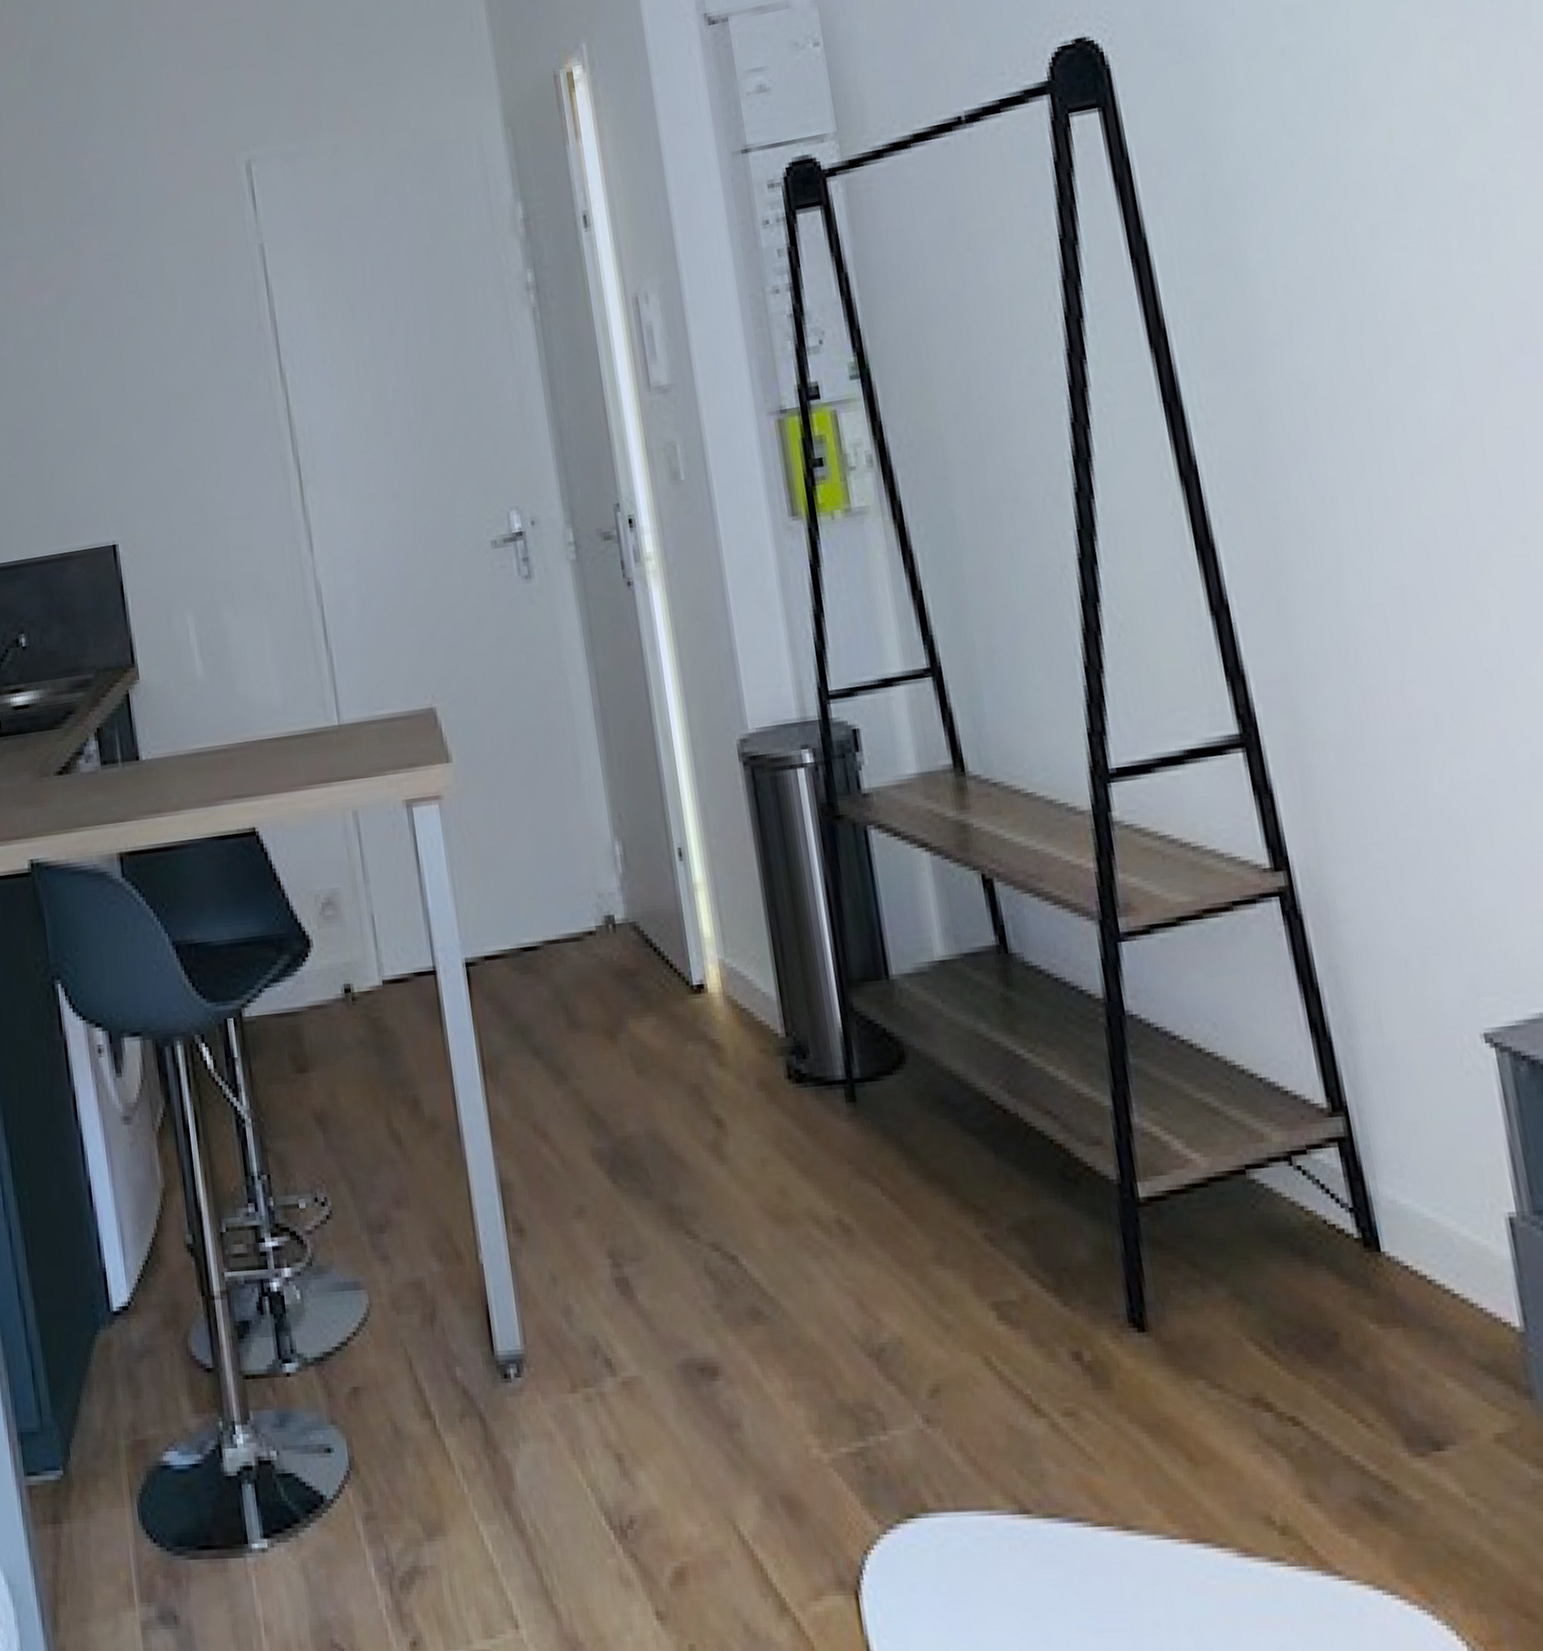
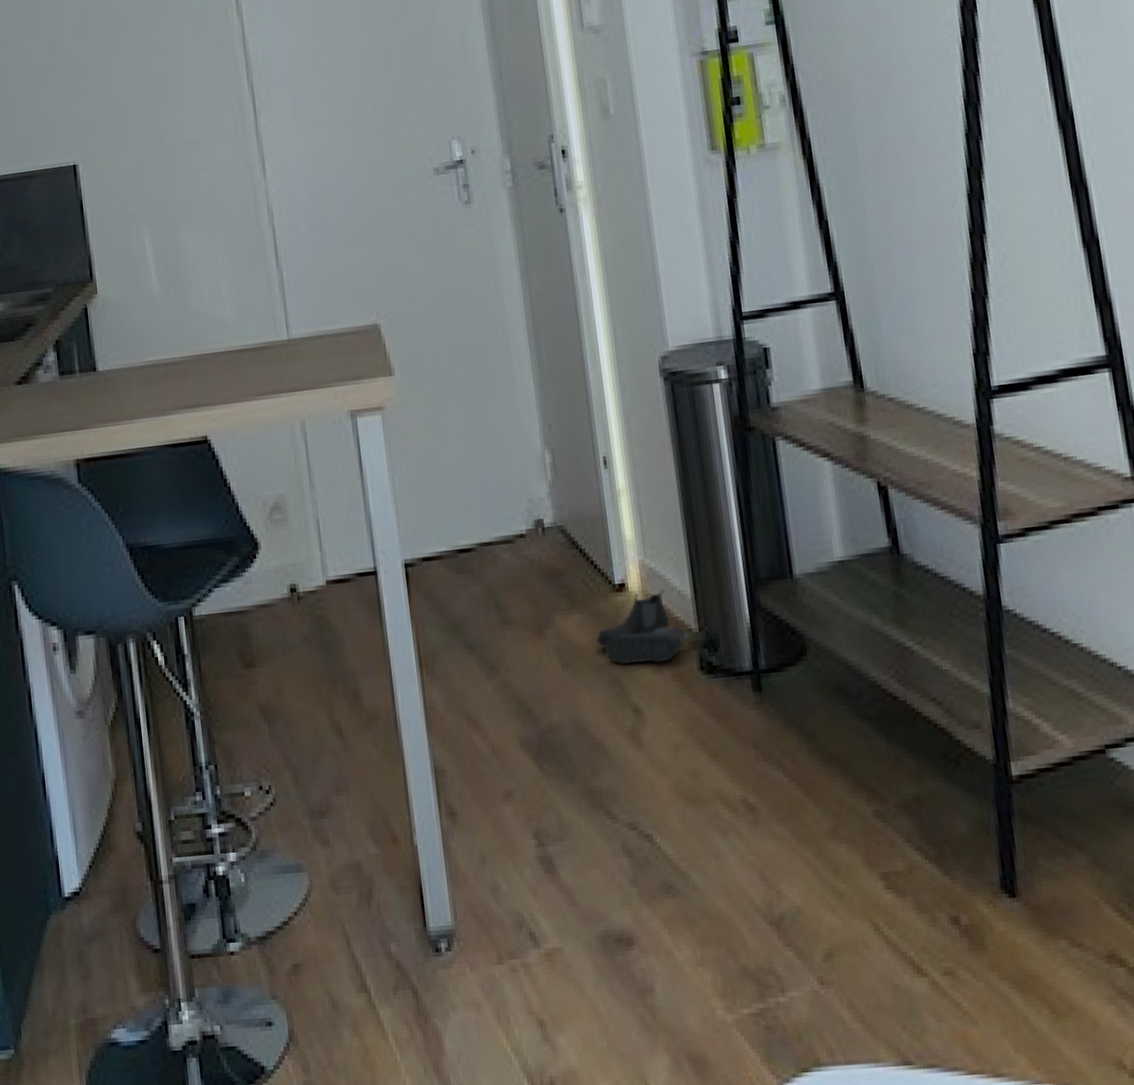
boots: none [673,991,776,1072] -> present [596,589,690,664]

